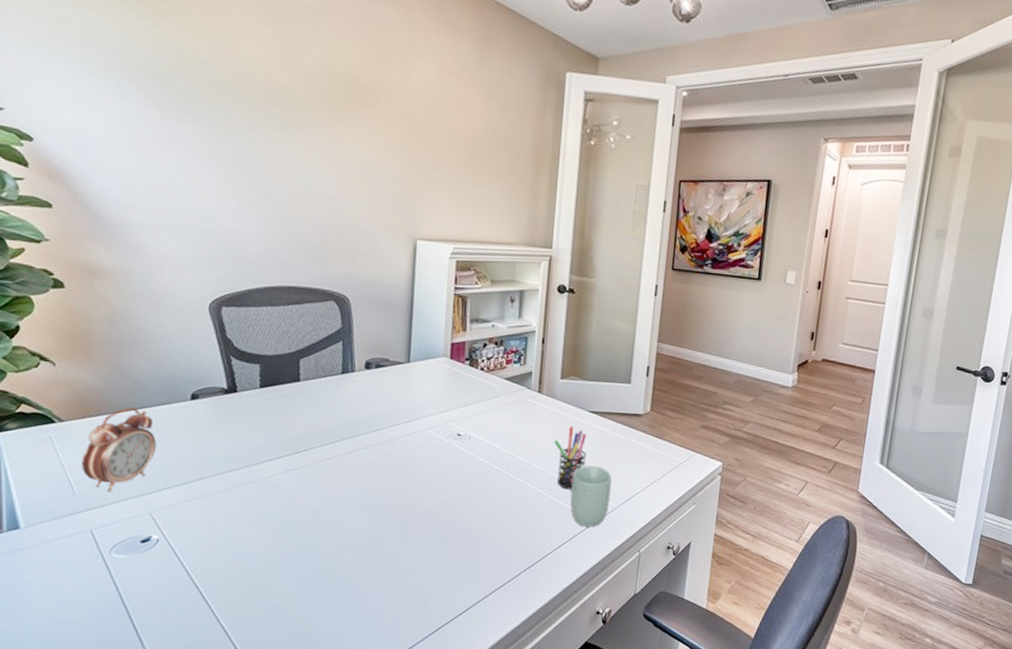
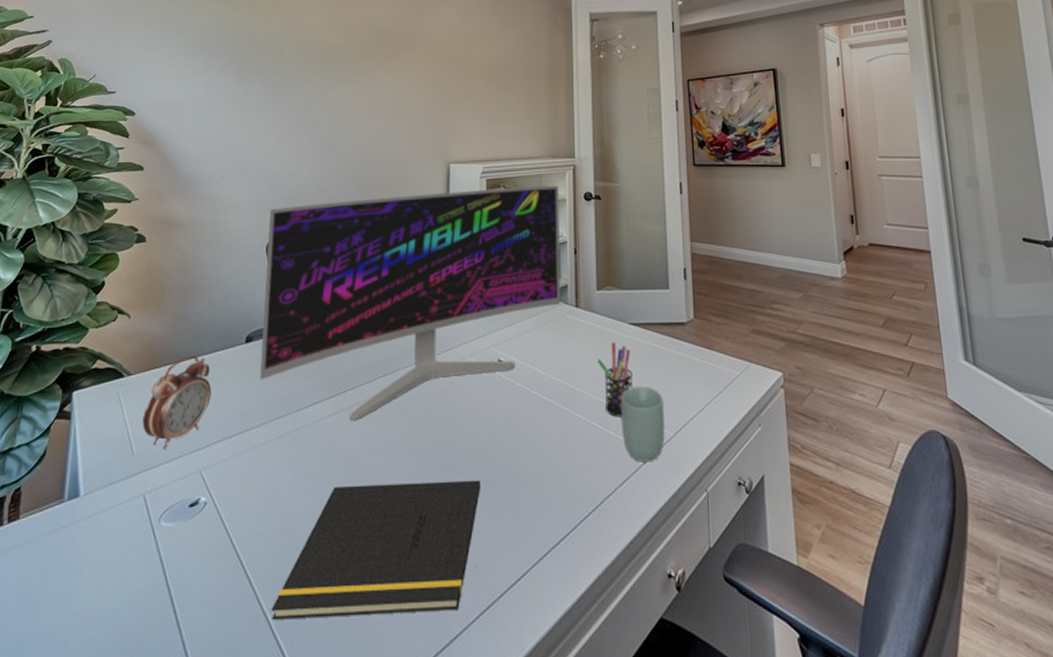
monitor: none [209,266,532,477] -> present [260,185,560,420]
notepad: none [230,532,435,635] -> present [271,480,482,621]

